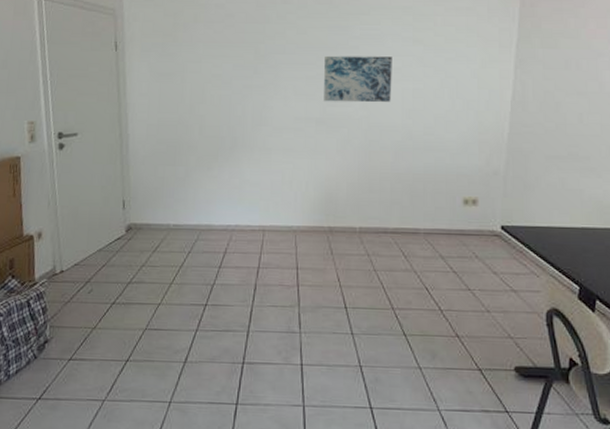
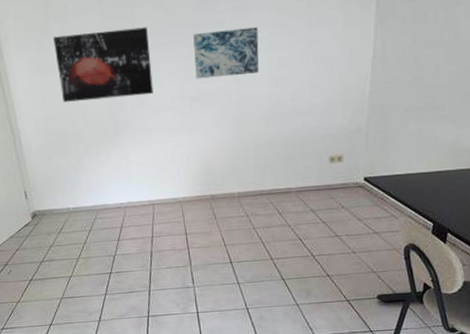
wall art: none [179,43,278,112] -> present [53,27,153,102]

